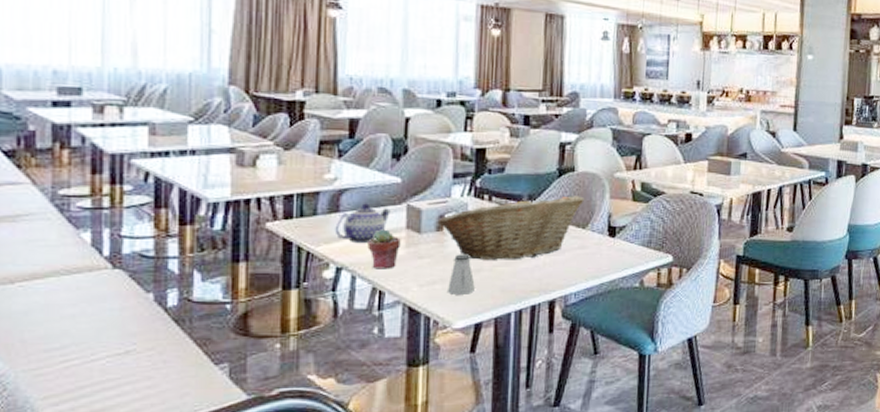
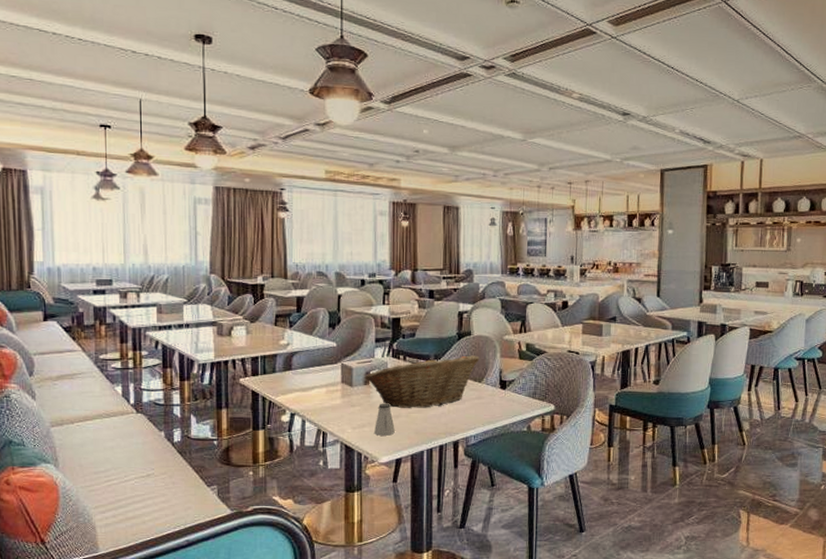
teapot: present [334,203,391,244] -> none [289,363,329,395]
potted succulent: present [367,229,401,269] -> none [313,383,338,415]

